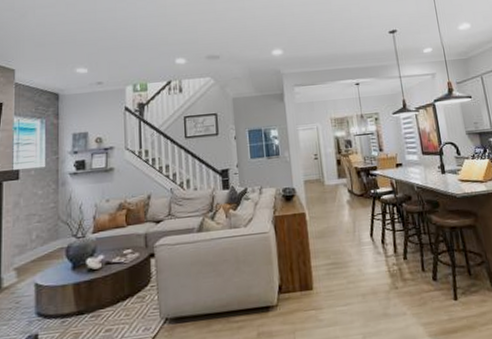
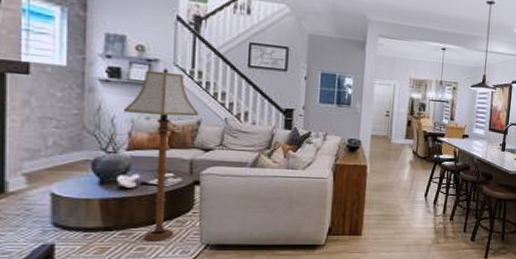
floor lamp: none [89,152,149,322] -> present [124,67,199,241]

